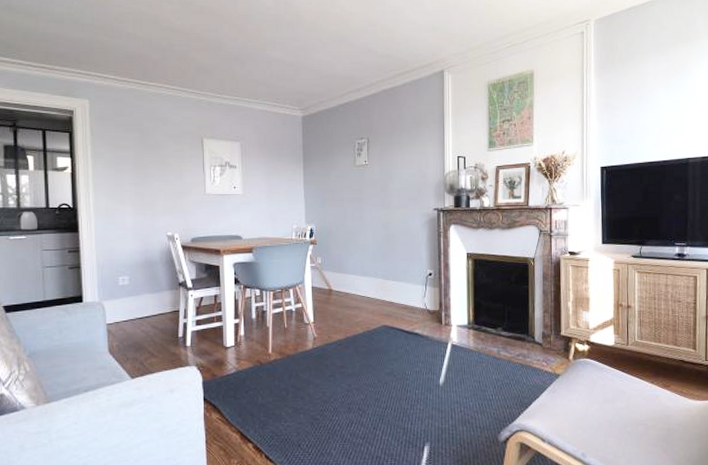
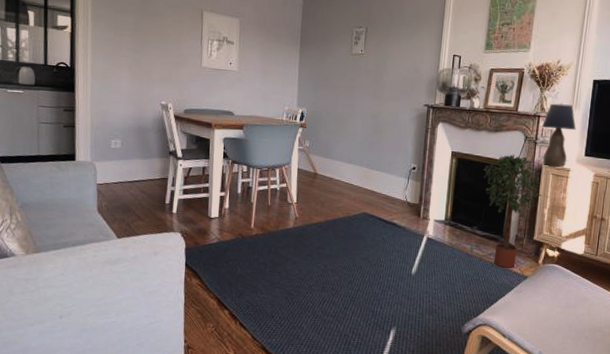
potted tree: none [501,249,563,368] -> present [482,154,541,268]
table lamp: none [554,193,589,258] -> present [541,103,576,168]

